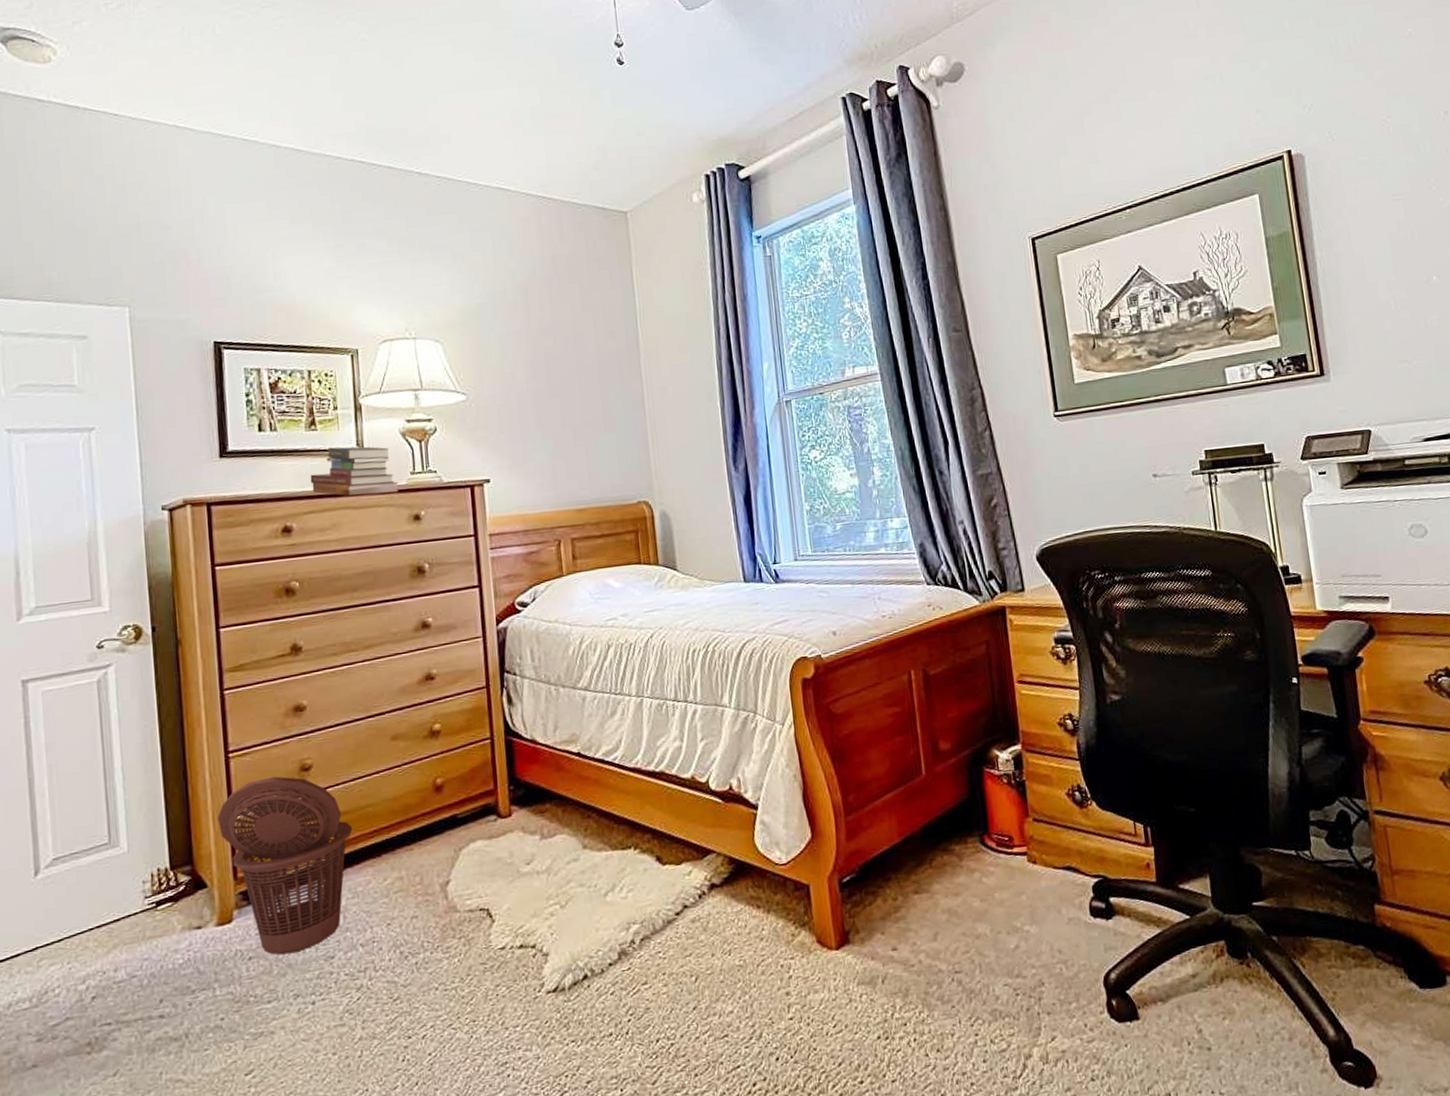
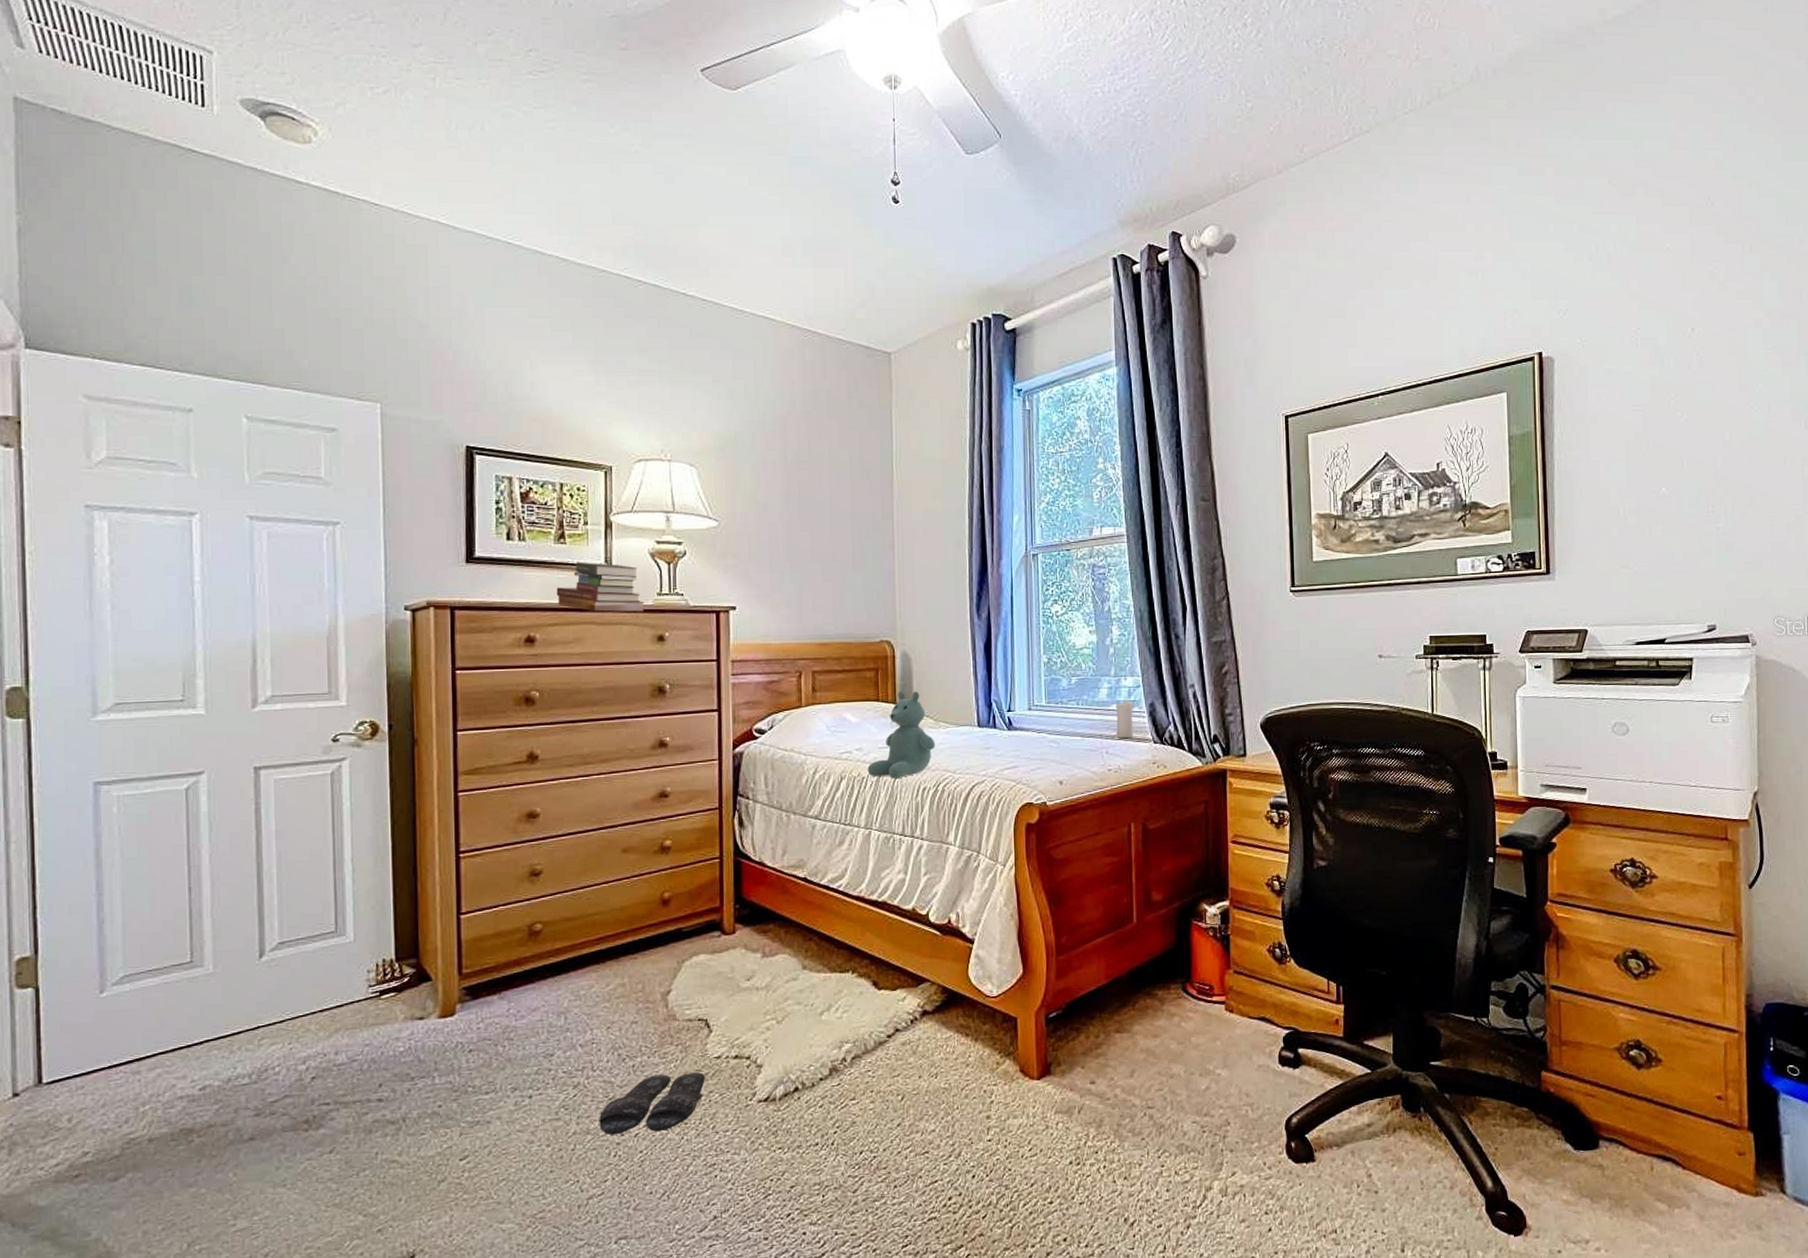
laundry basket: present [218,776,353,955] -> none [446,879,579,1050]
slippers: none [384,965,491,1038] -> present [599,1072,705,1134]
stuffed bear: none [634,550,702,643] -> present [867,690,936,779]
candle: none [884,543,906,583] -> present [1114,700,1134,739]

